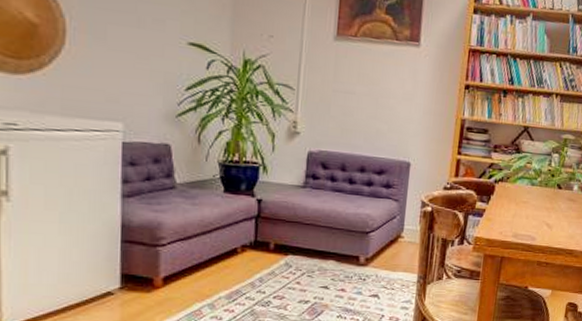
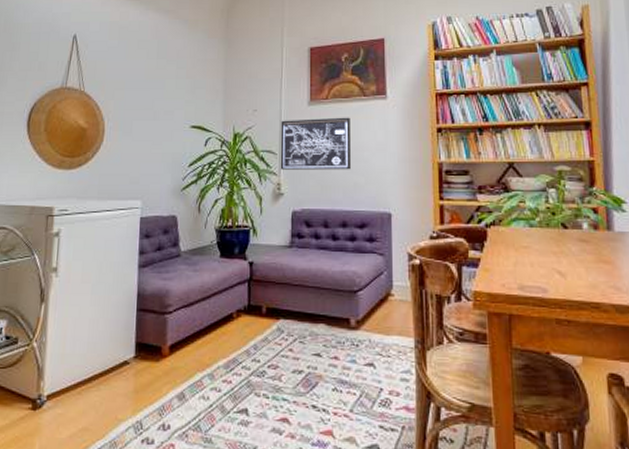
wall art: none [297,52,379,116] -> present [280,117,351,170]

